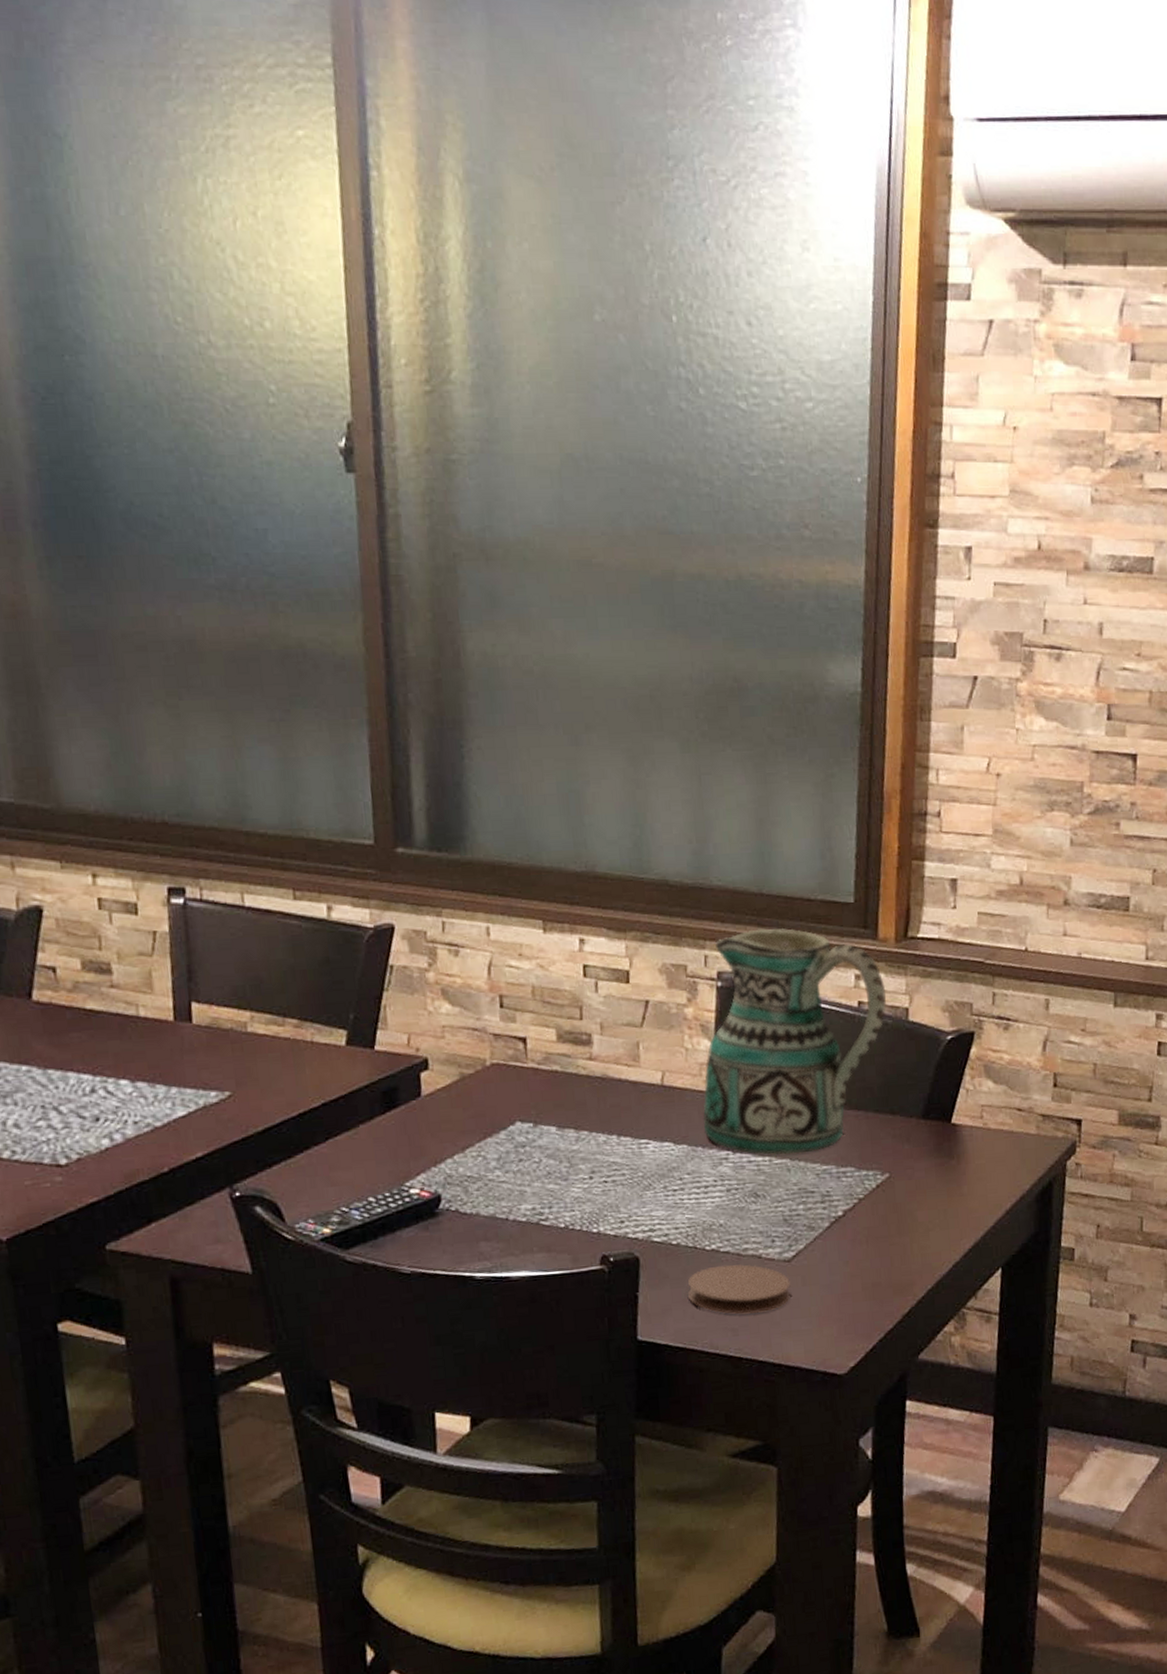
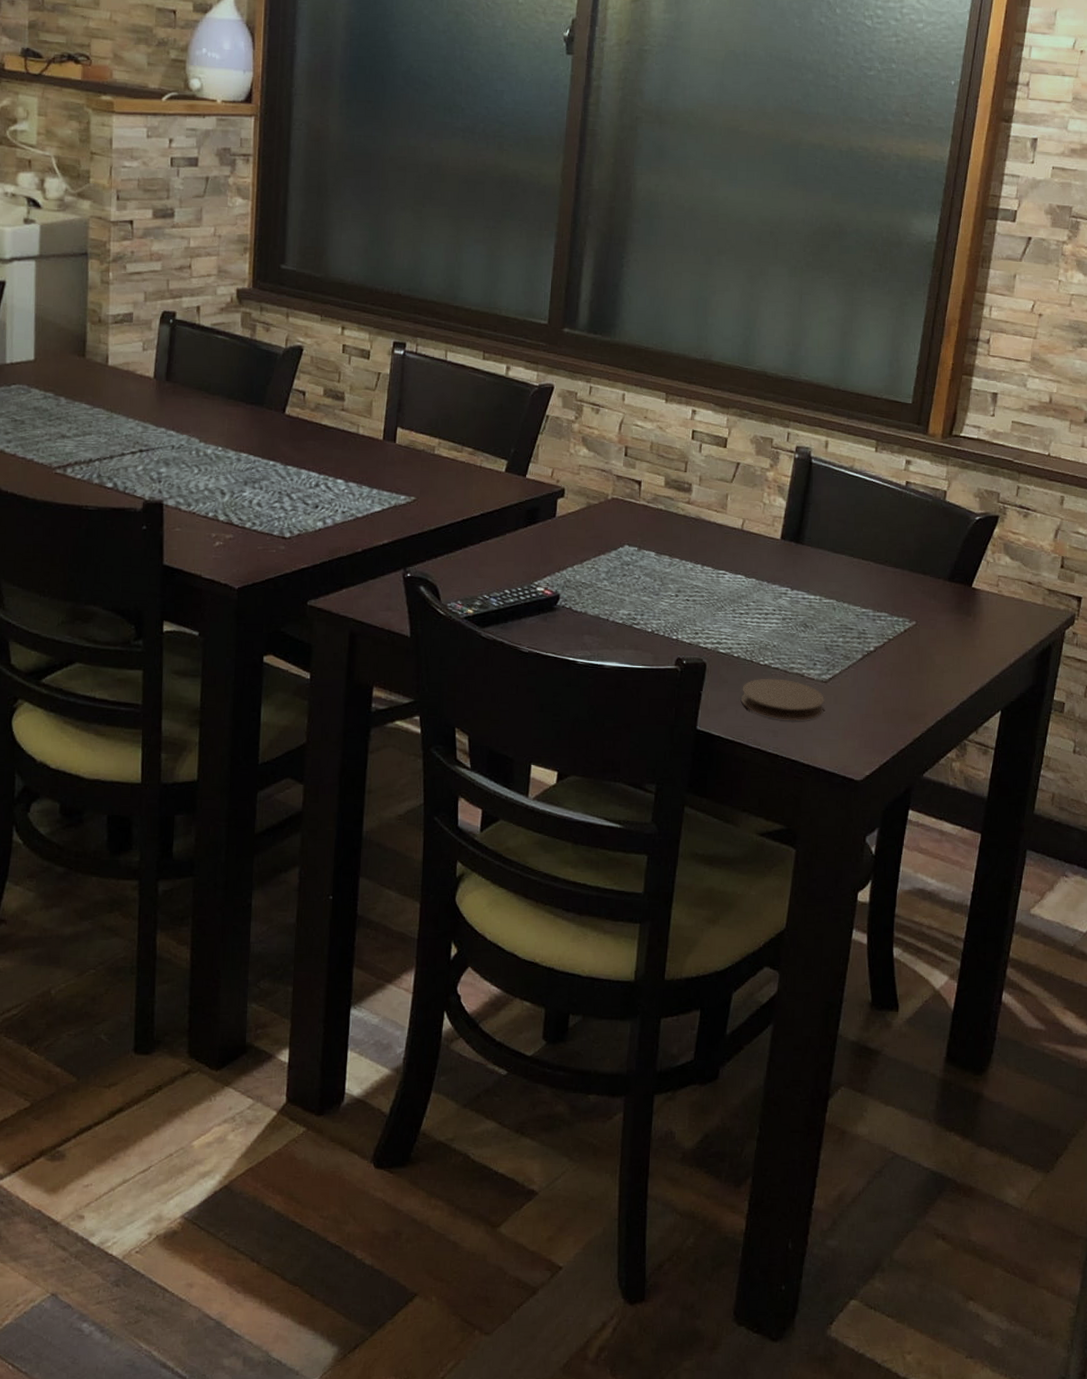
ceramic pitcher: present [702,928,886,1155] -> none [770,416,930,597]

